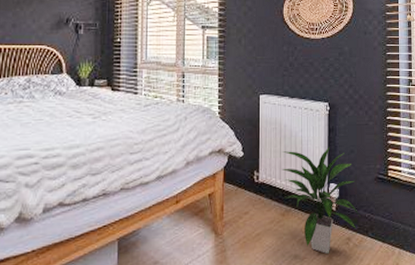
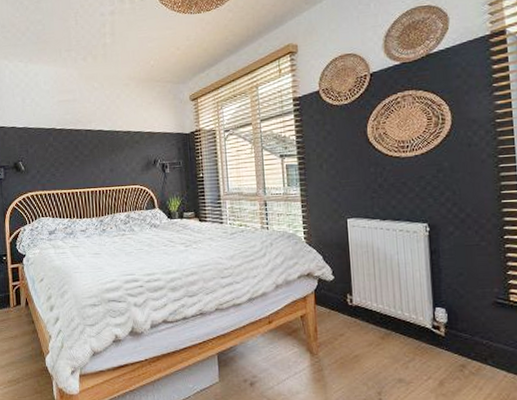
indoor plant: present [281,147,361,254] -> none [377,270,476,379]

